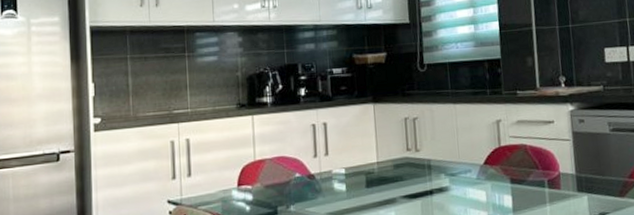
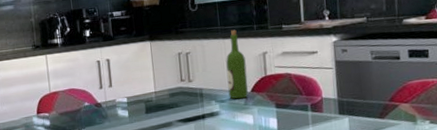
wine bottle: none [457,94,481,173] -> present [226,29,248,99]

